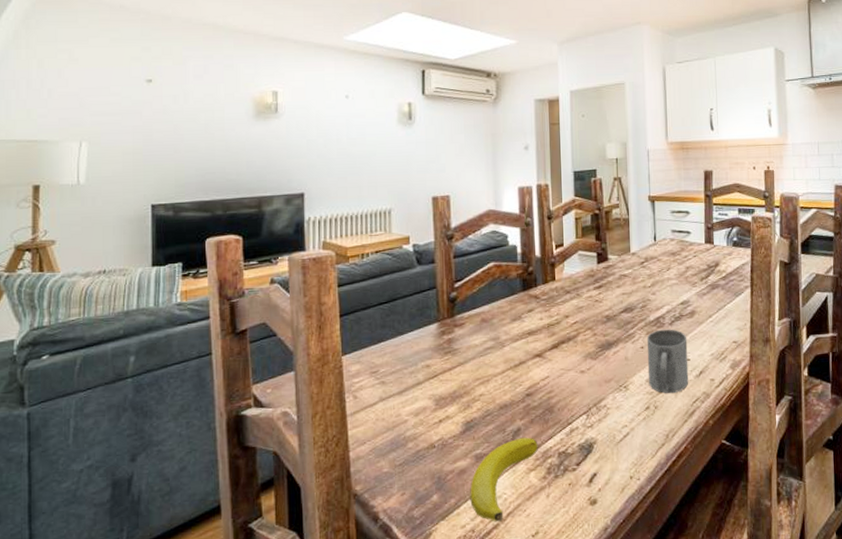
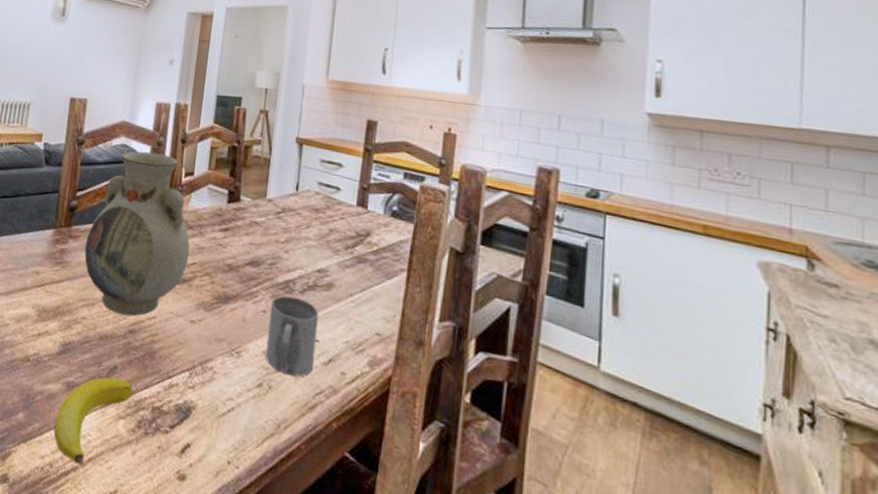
vase: none [471,232,571,383] -> present [84,151,190,316]

